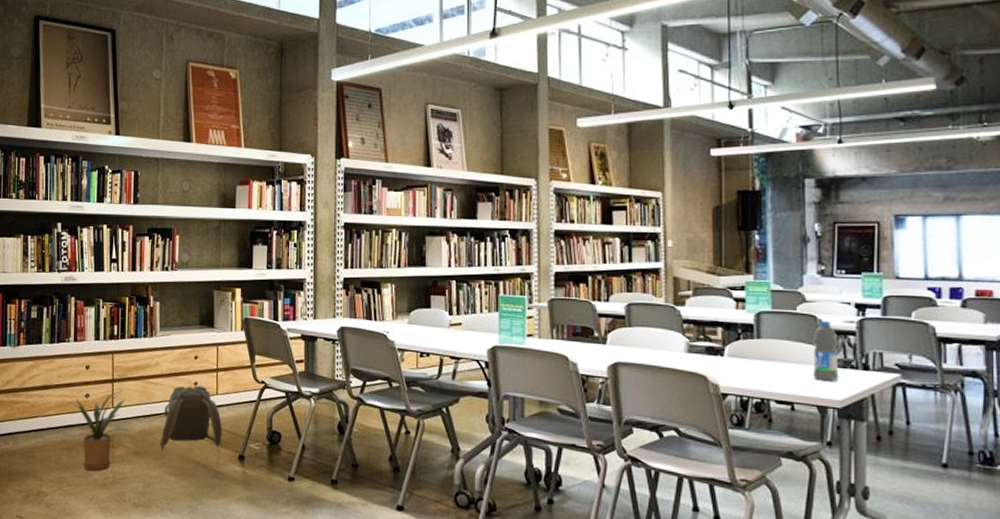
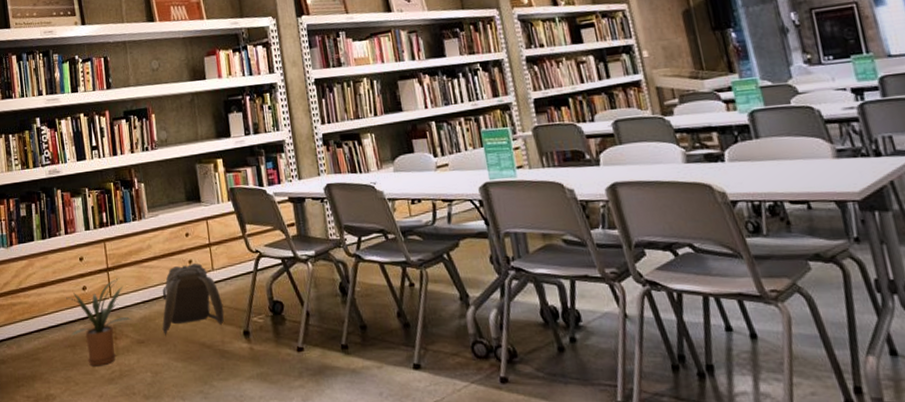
water bottle: present [813,321,839,382] -> none [814,111,852,175]

